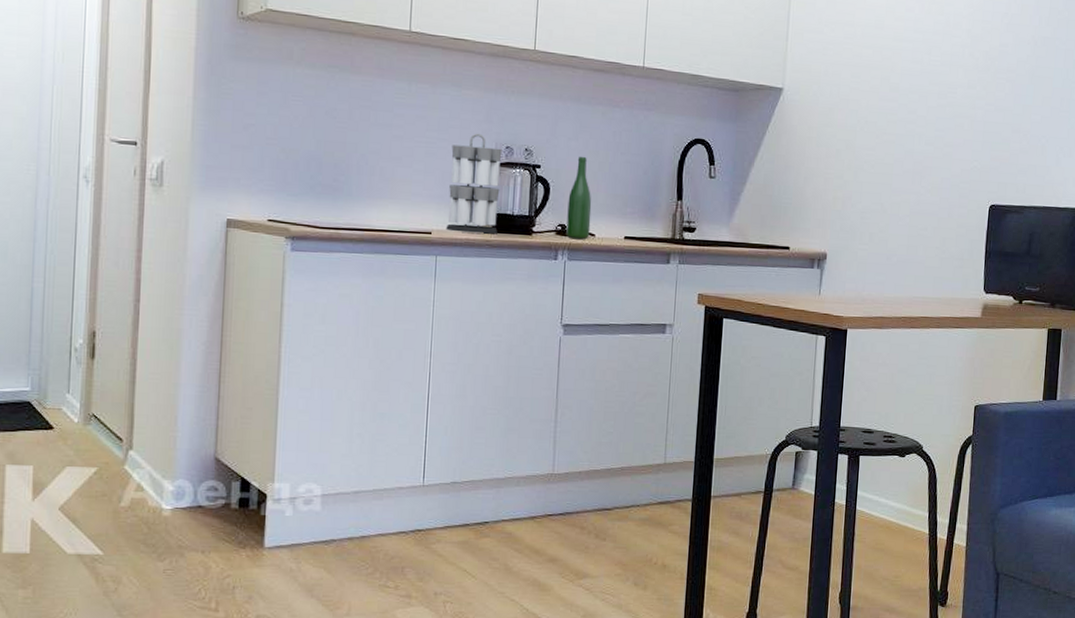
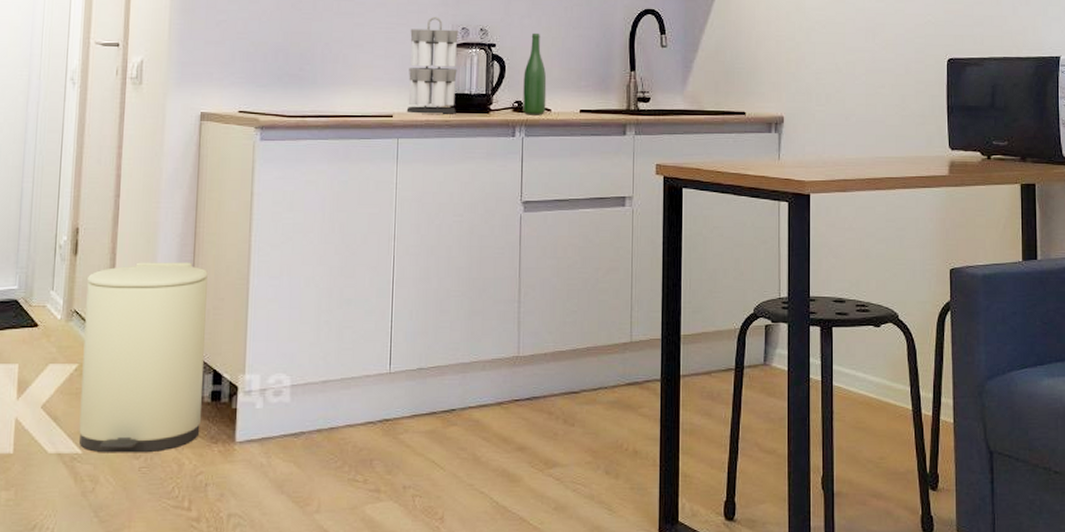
pedal bin: none [99,368,236,556] -> present [79,262,209,453]

